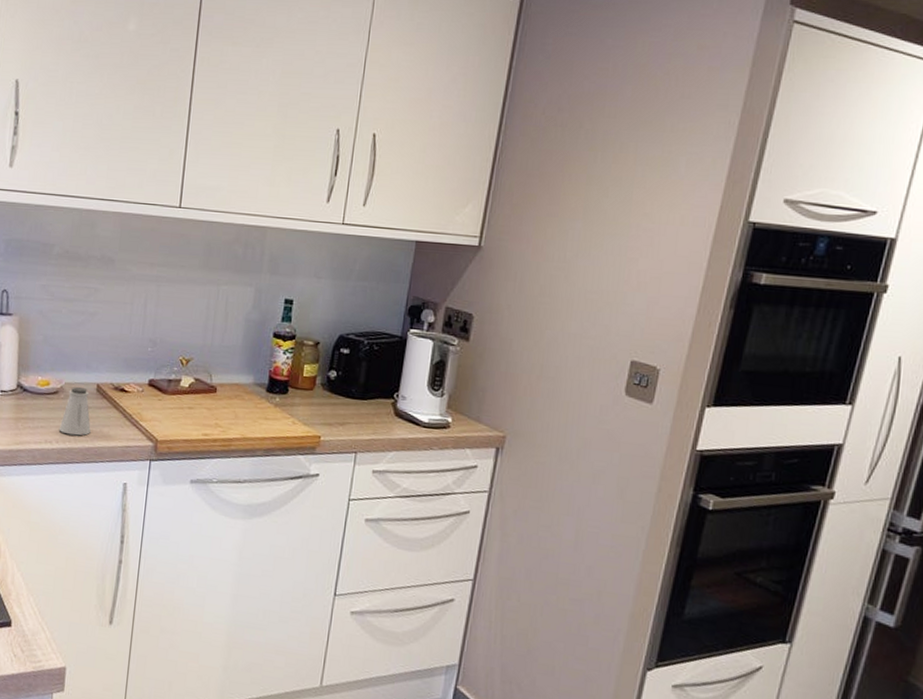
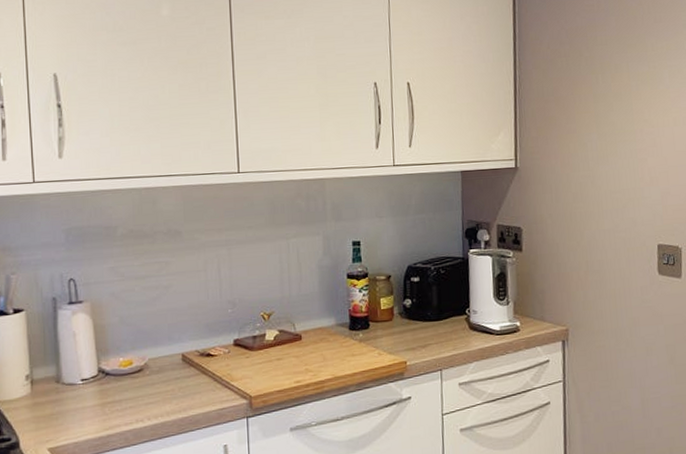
saltshaker: present [60,386,91,436] -> none [149,359,182,410]

